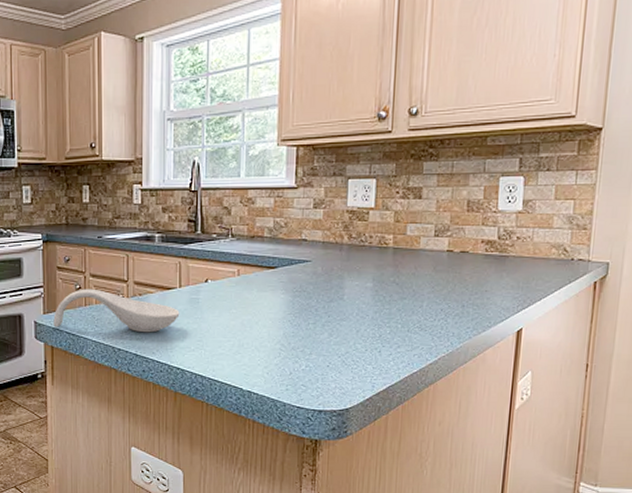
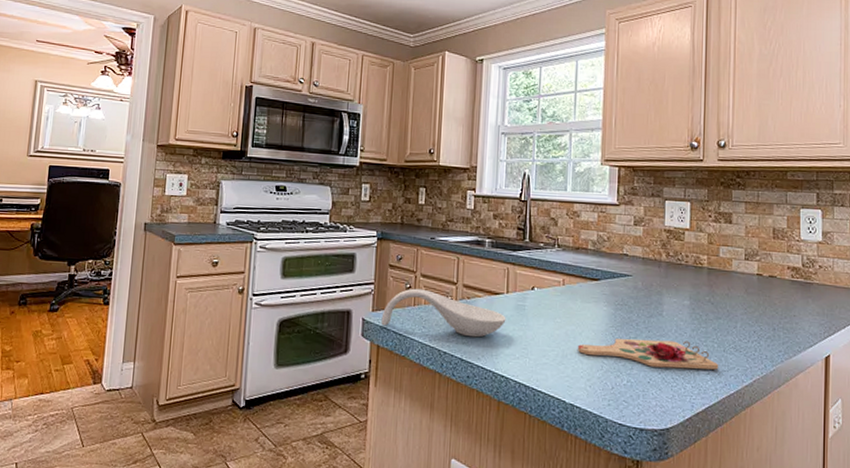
cutting board: none [255,323,402,351] -> present [578,338,719,370]

